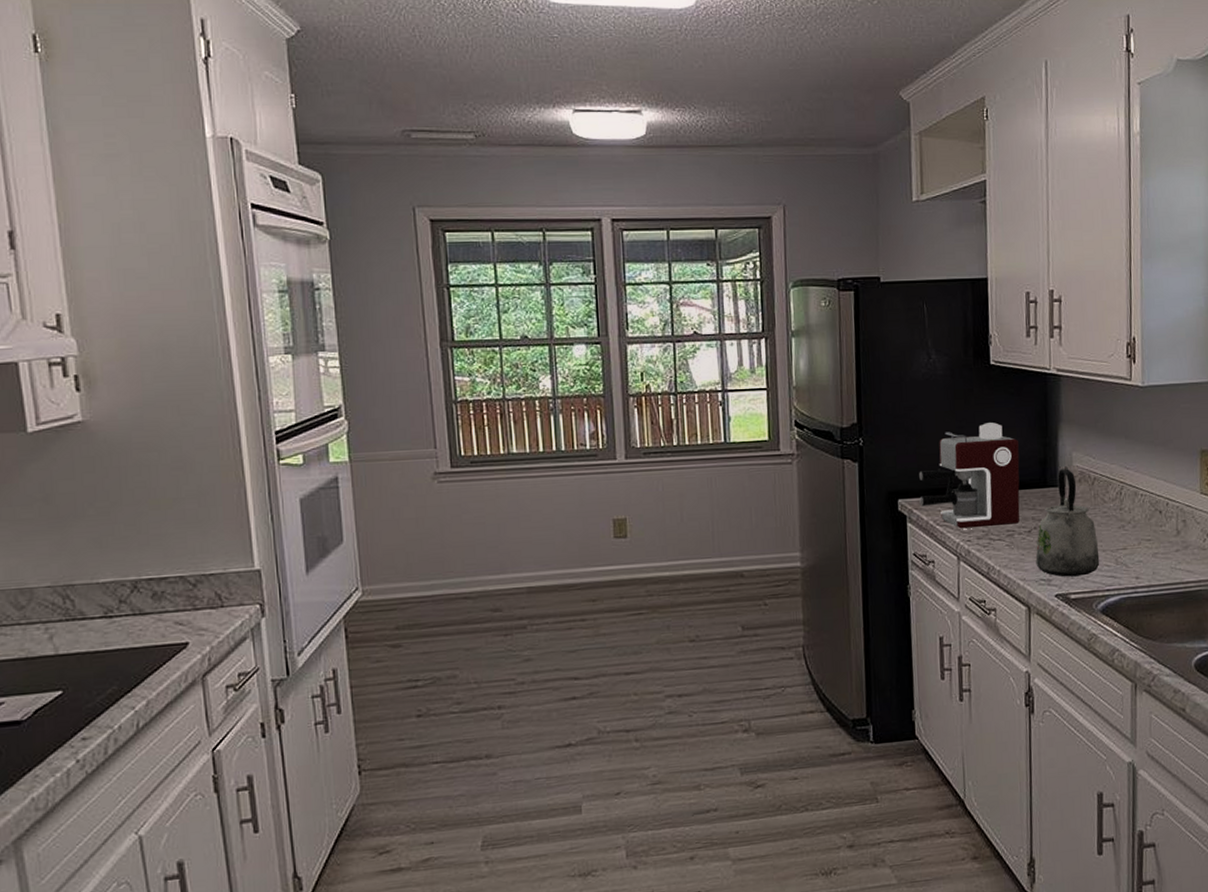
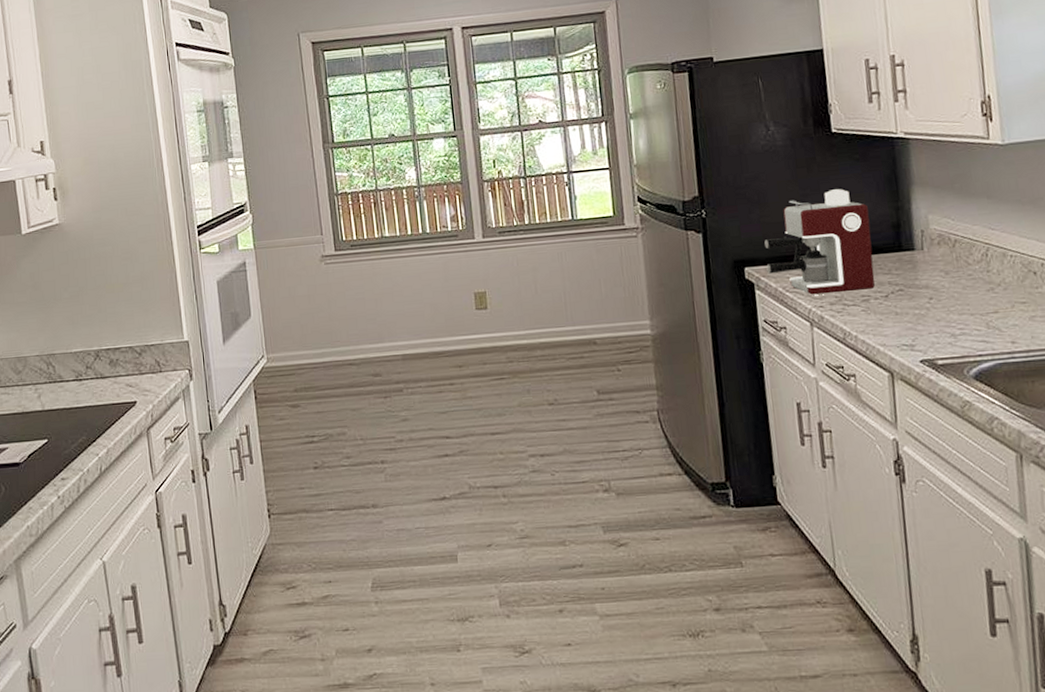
kettle: present [1035,469,1100,577] -> none [895,232,969,342]

